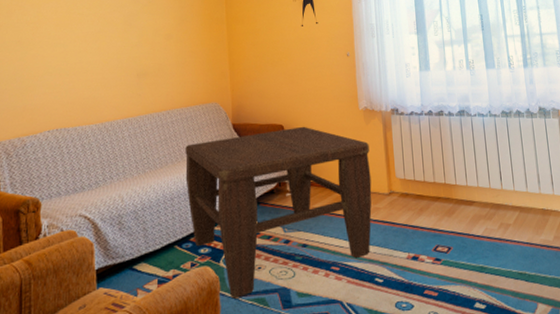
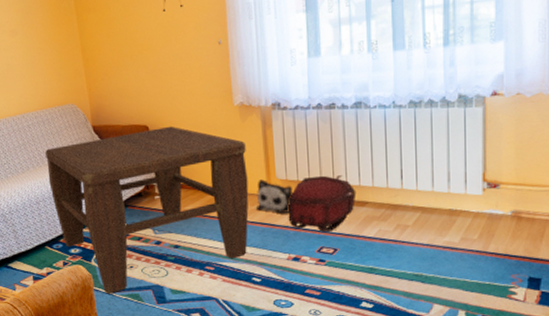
plush toy: none [379,178,411,212] -> present [256,179,294,213]
backpack: none [406,175,465,230] -> present [288,175,357,232]

